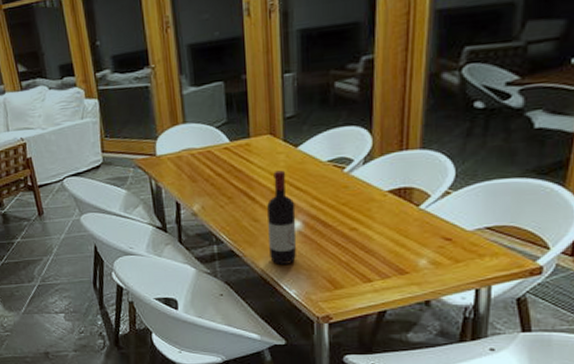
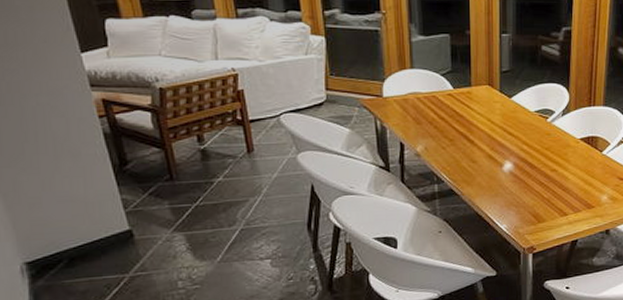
wine bottle: present [267,170,297,265] -> none [484,117,508,202]

